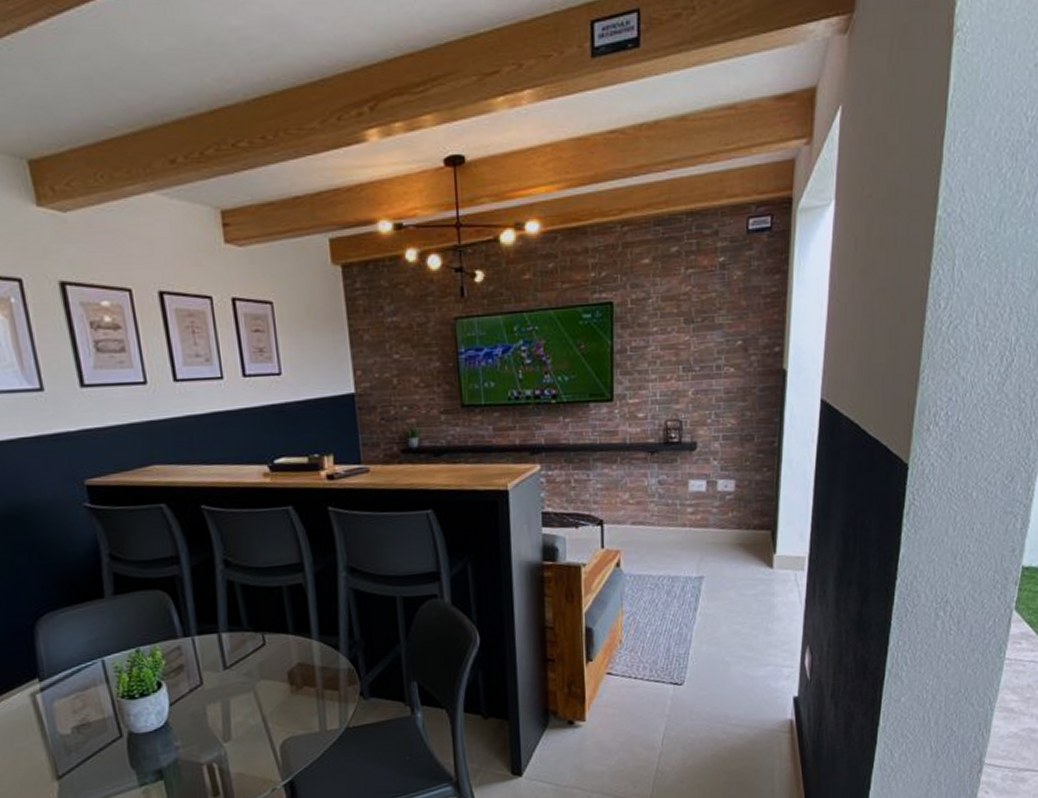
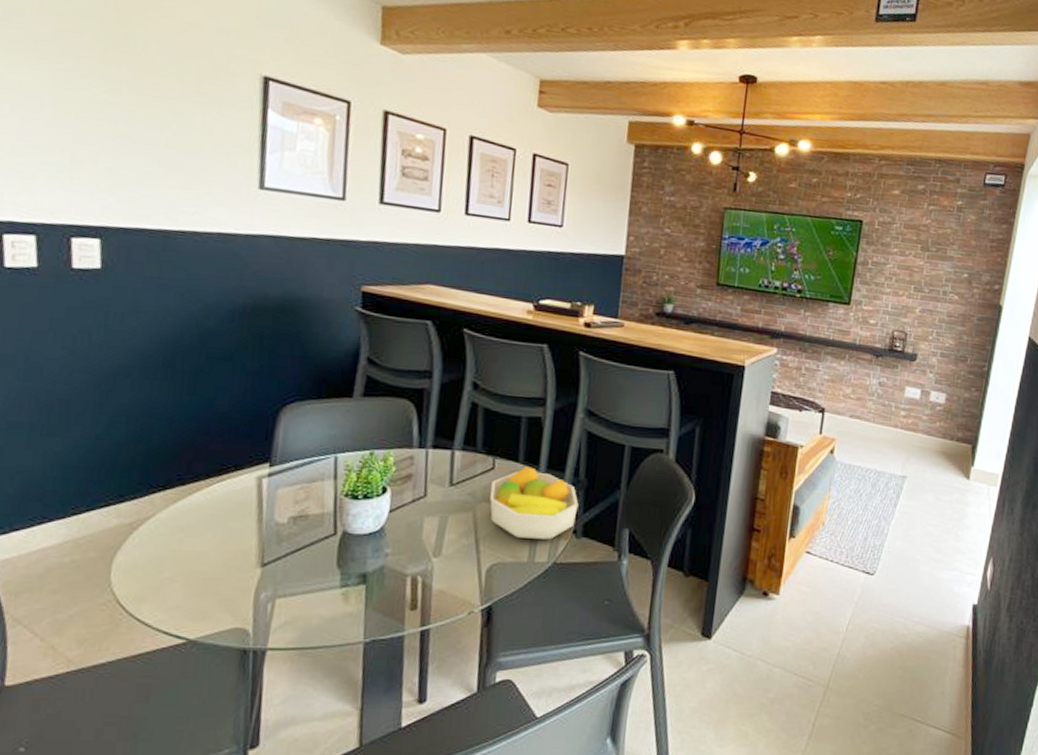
fruit bowl: none [266,636,360,709] -> present [490,466,579,540]

